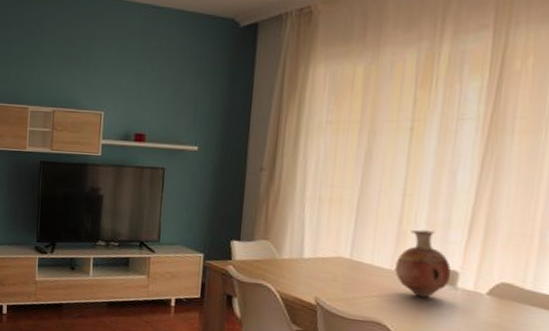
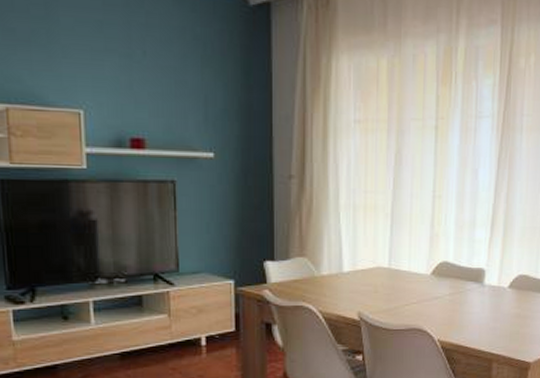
vase: present [395,230,452,298] -> none [431,231,479,298]

